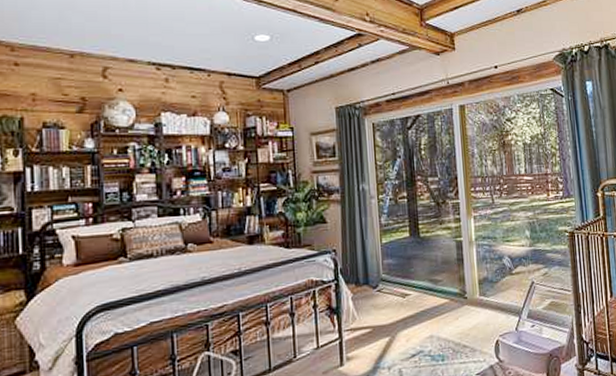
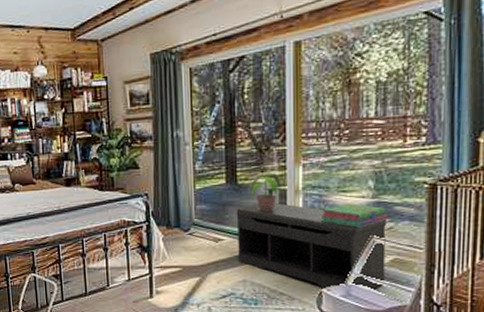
bench: none [420,254,546,339] -> present [236,203,387,291]
potted plant: none [431,225,457,263] -> present [250,173,280,211]
stack of books: none [491,251,543,275] -> present [320,203,388,228]

